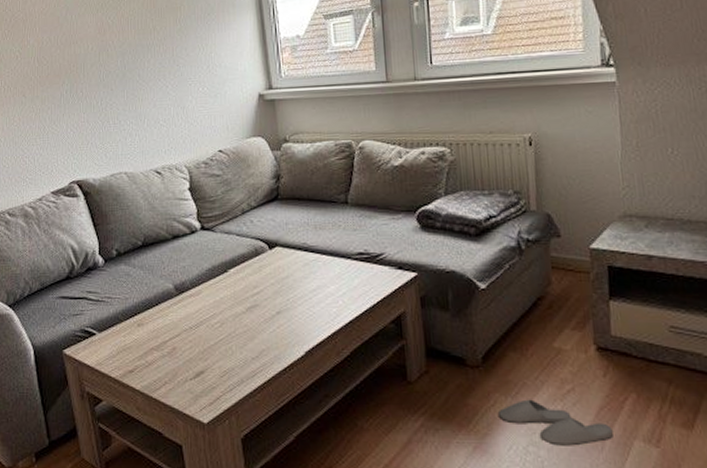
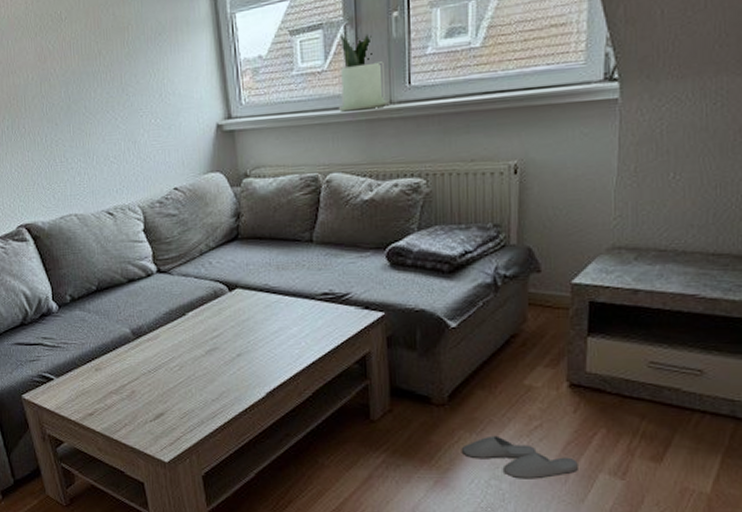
planter: none [368,20,415,86] -> present [338,33,390,112]

